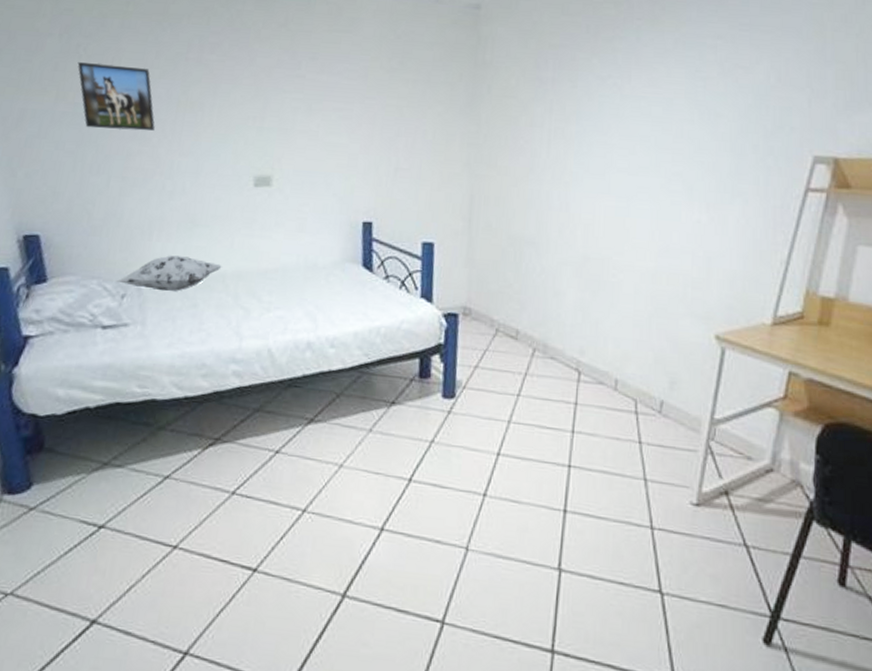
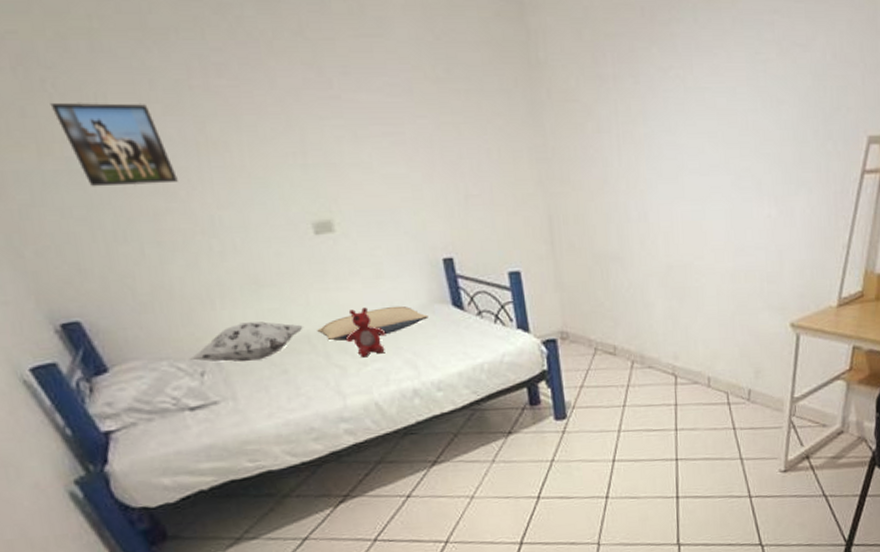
pillow: none [233,259,338,286] -> present [317,305,428,341]
stuffed bear: none [257,257,295,304] -> present [346,307,386,358]

